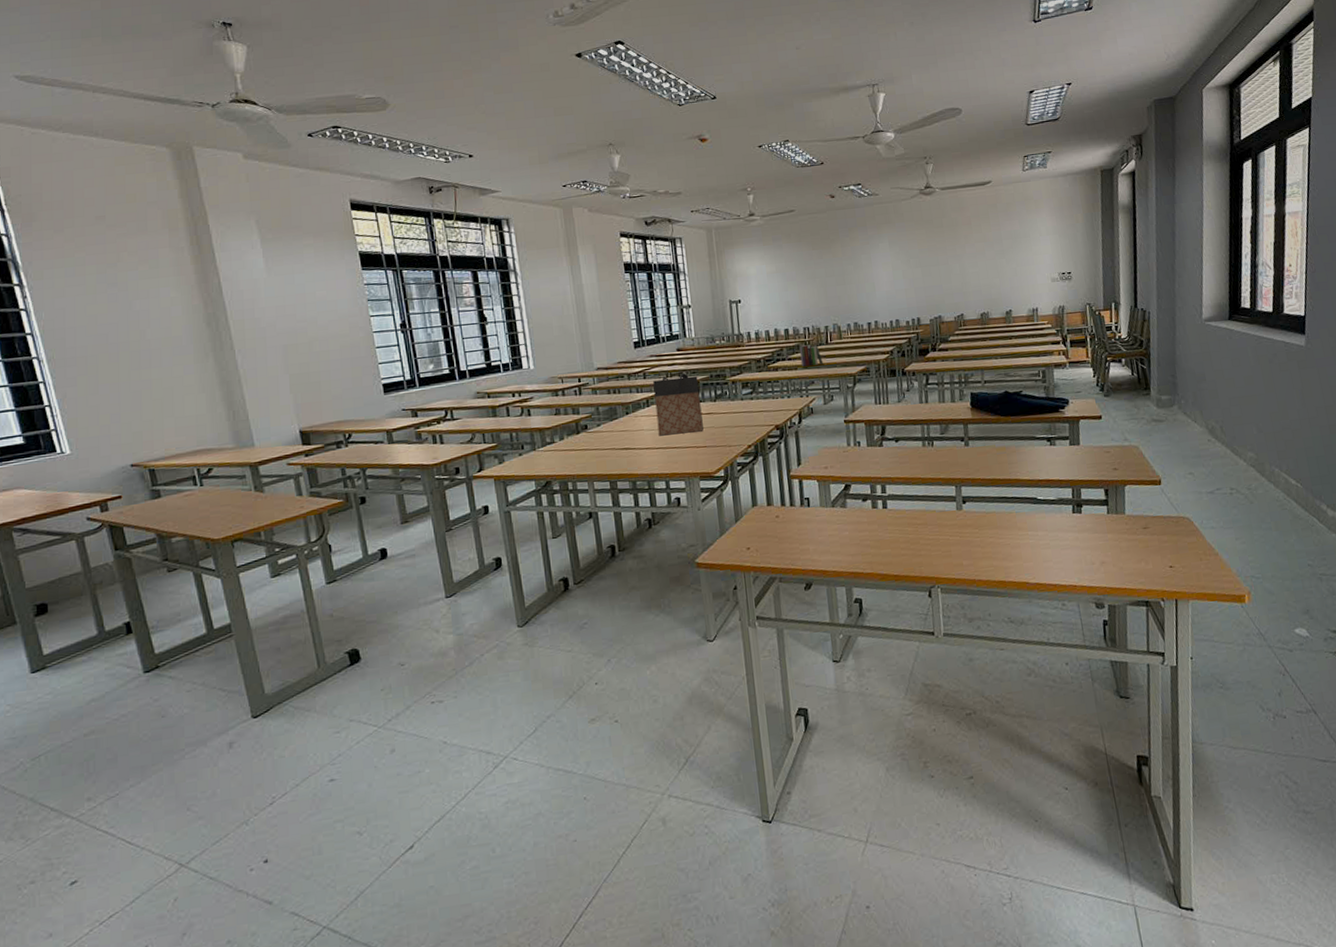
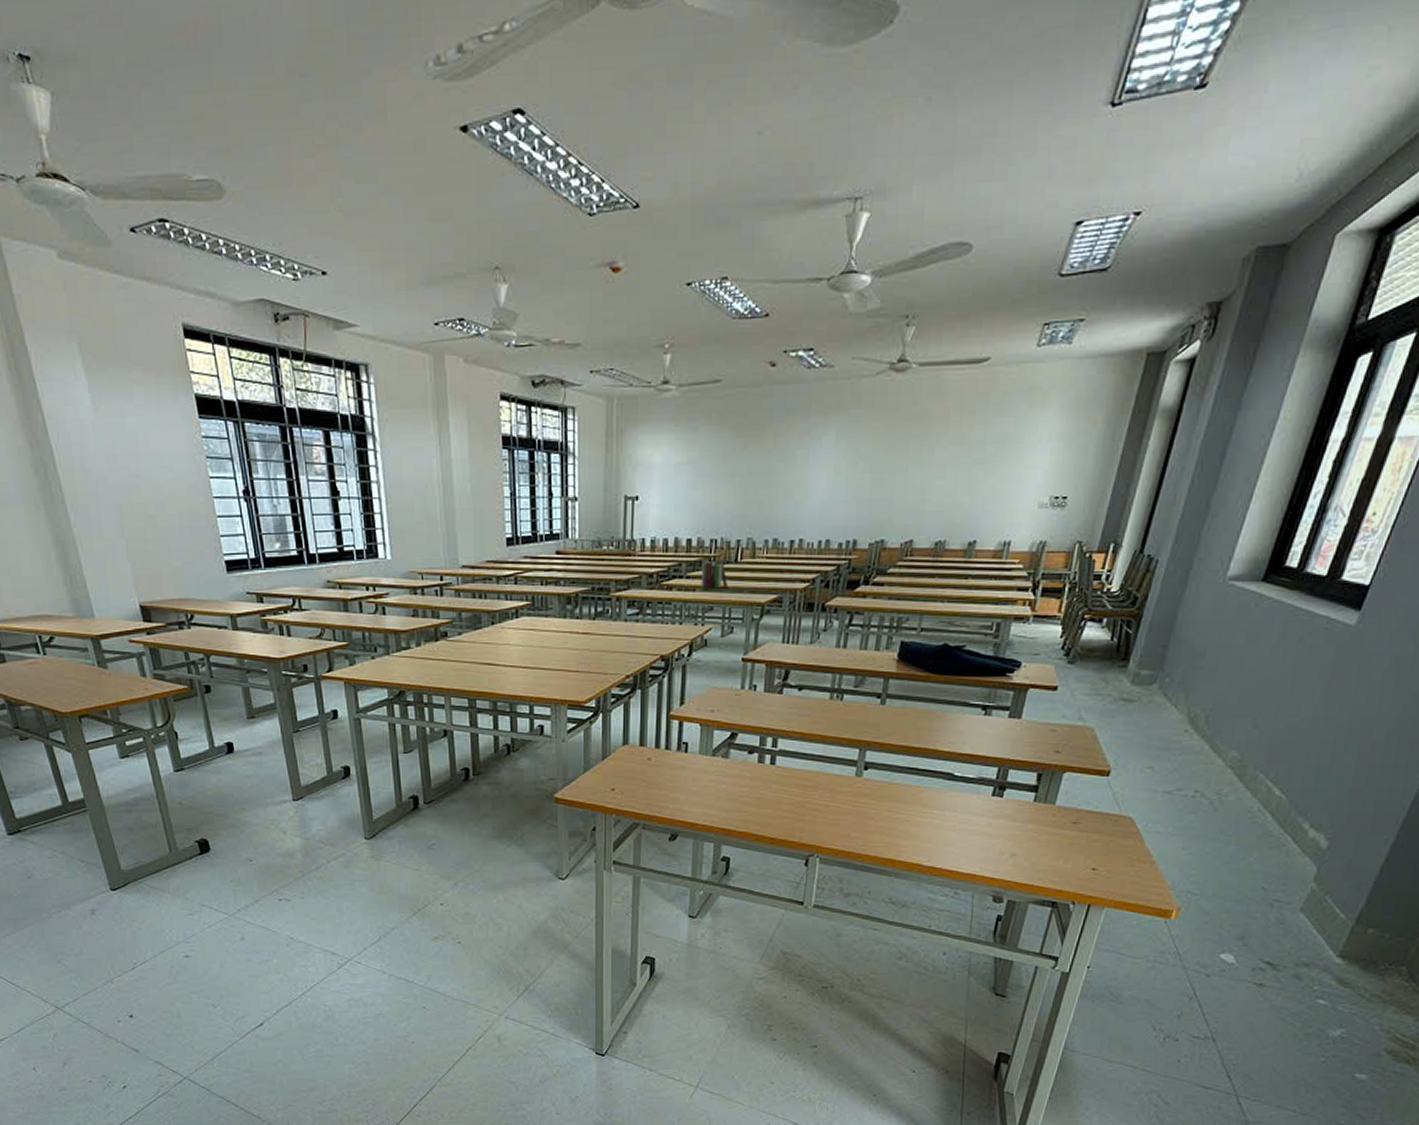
bag: present [653,373,704,436] -> none [525,582,577,654]

